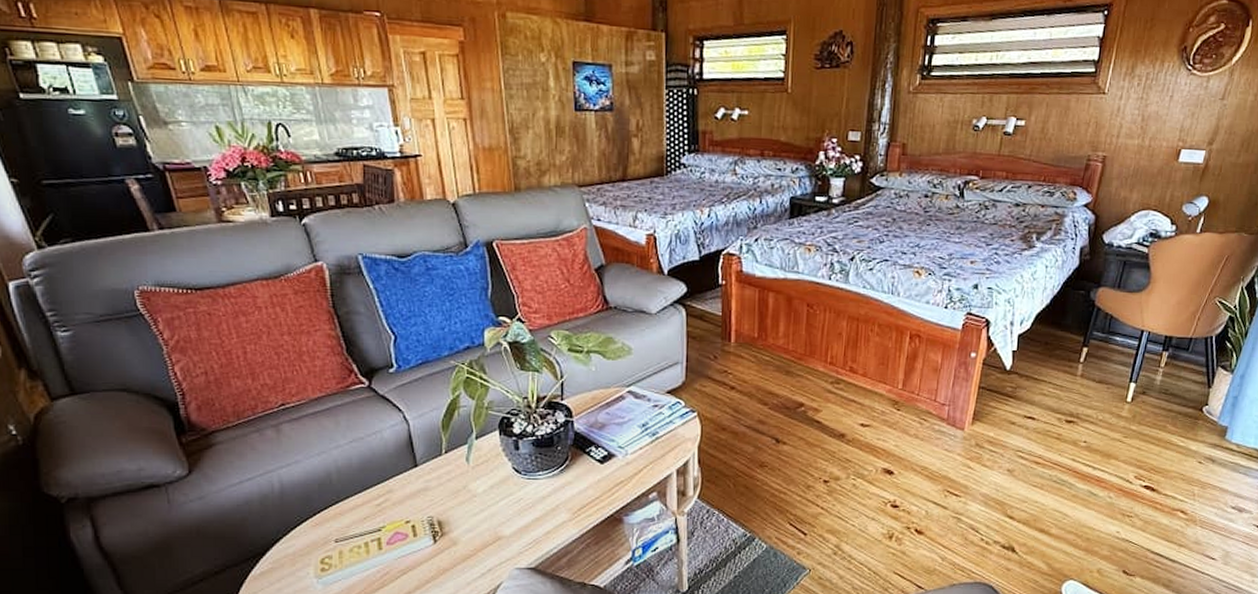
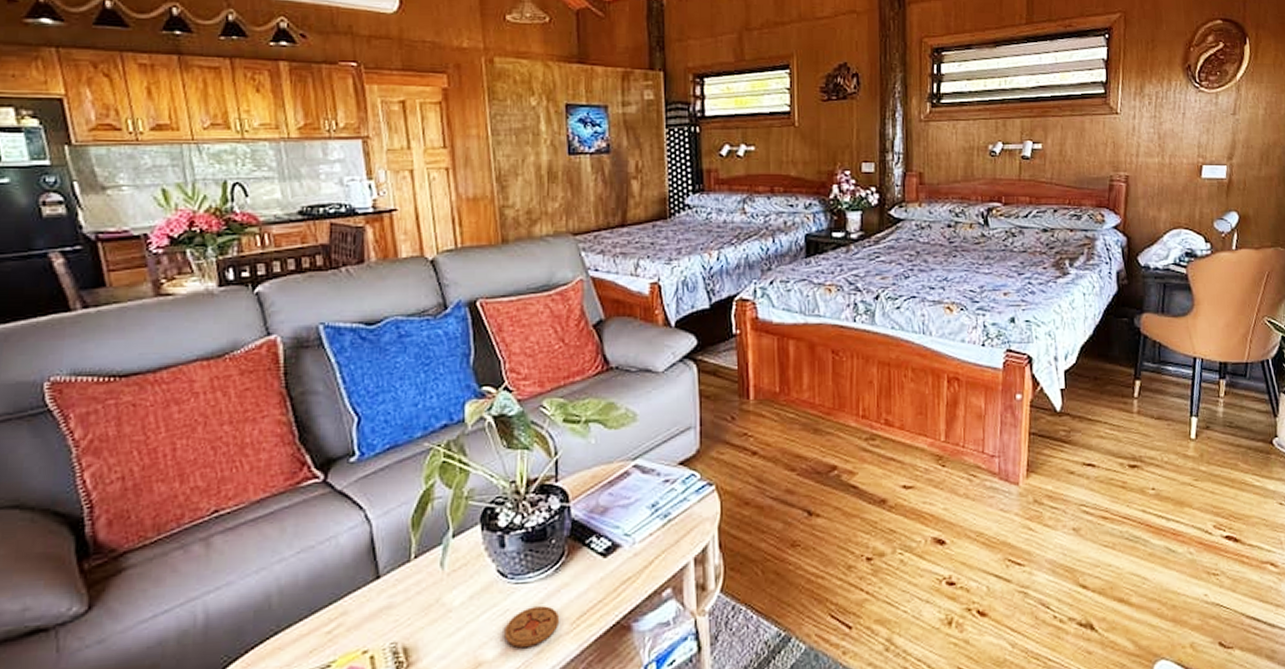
coaster: none [519,498,564,528] -> present [504,606,560,647]

